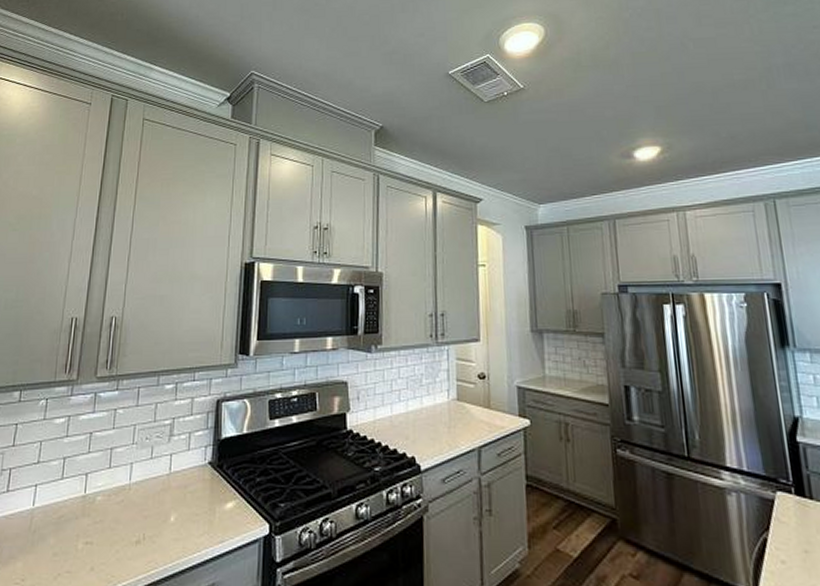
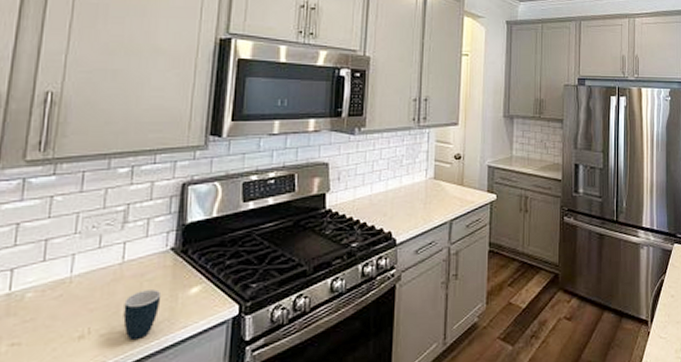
mug: none [171,502,202,551] -> present [123,289,162,341]

